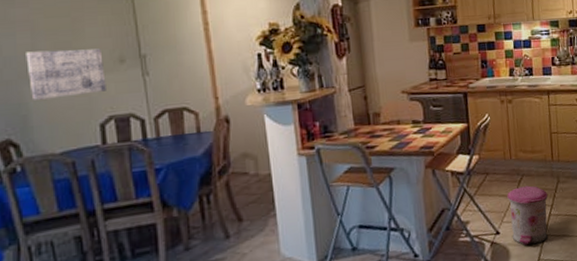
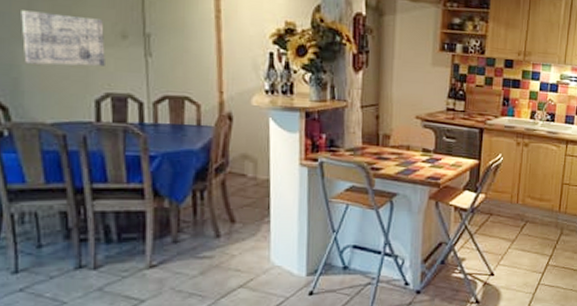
trash can: present [507,185,548,247] -> none [505,233,548,291]

